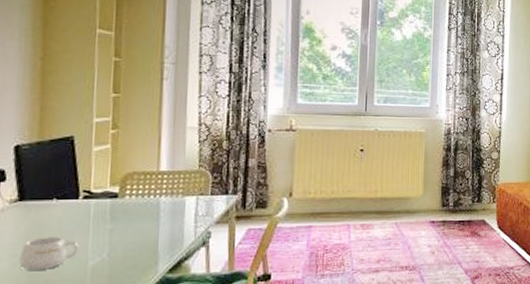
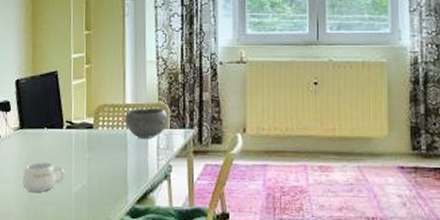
bowl: none [158,175,210,206] -> present [125,108,169,138]

